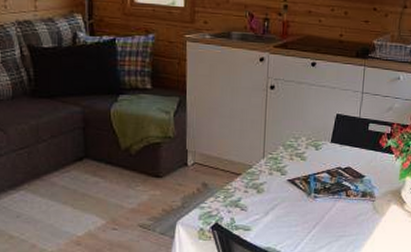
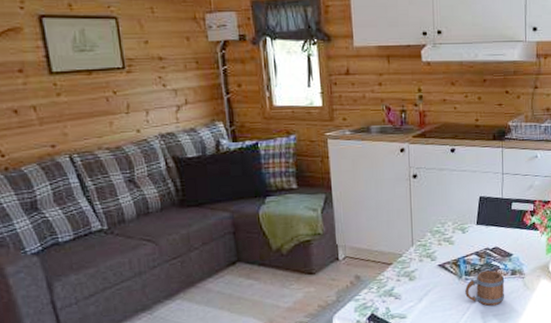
mug: none [313,190,355,226] -> present [465,270,505,306]

